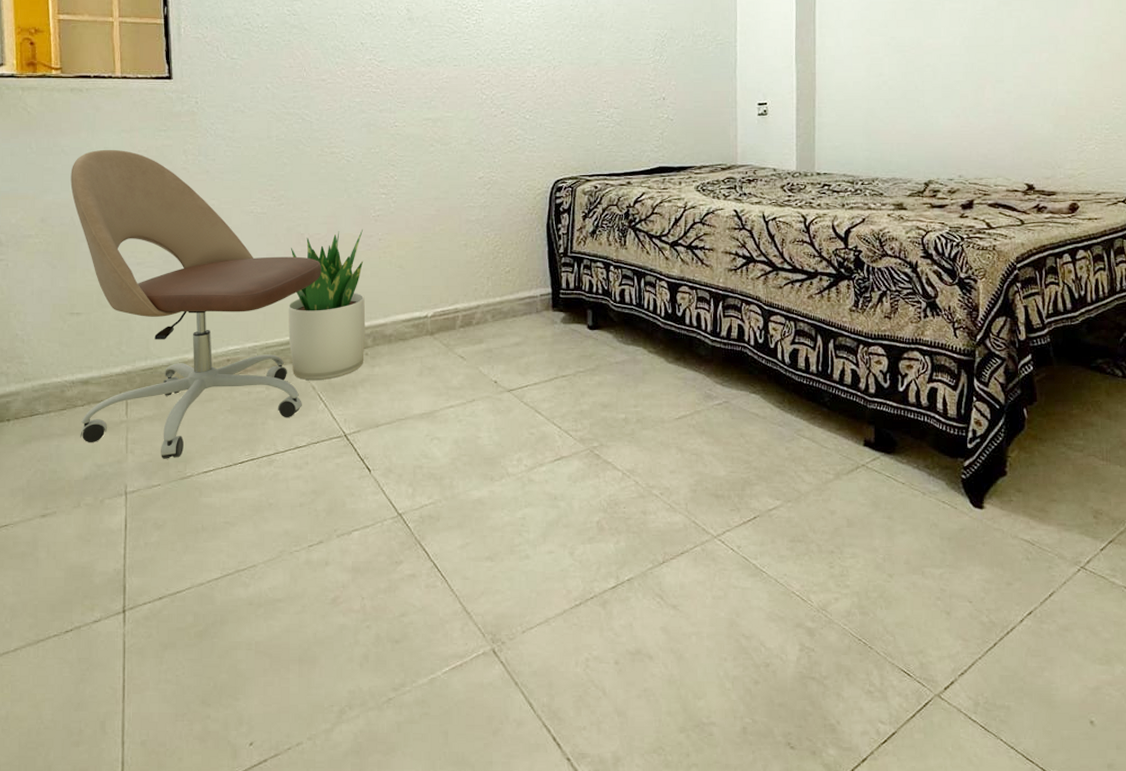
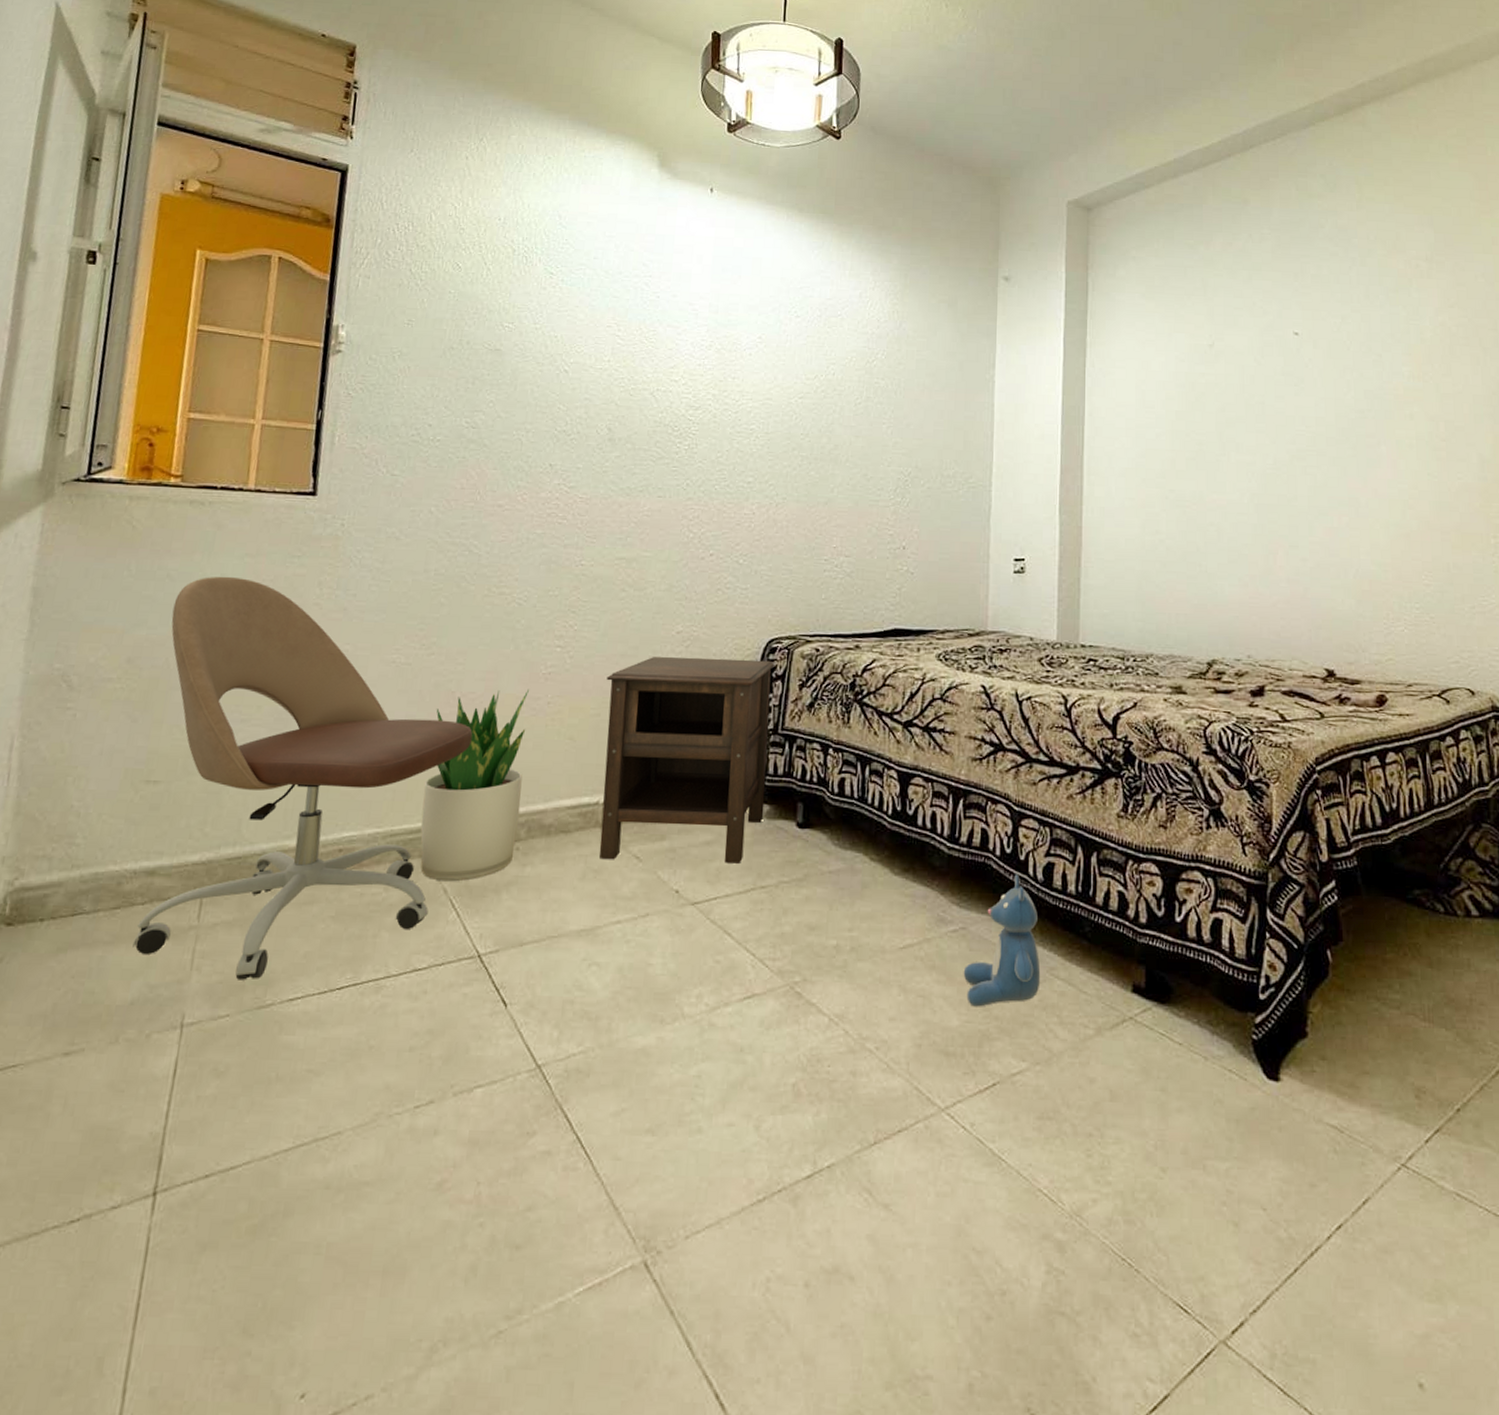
nightstand: none [425,197,561,359] -> present [599,657,775,863]
stuffed animal: none [727,359,790,461] -> present [963,874,1041,1007]

